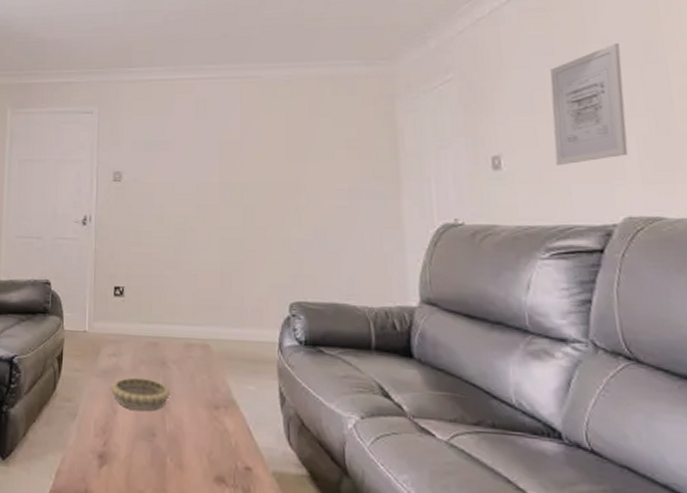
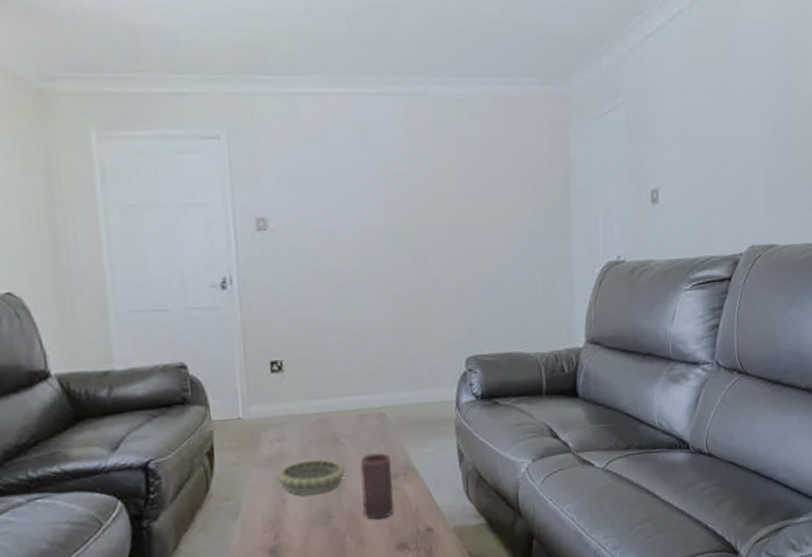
candle: none [184,381,213,447] -> present [360,452,394,520]
wall art: present [550,43,629,166] -> none [702,71,760,198]

